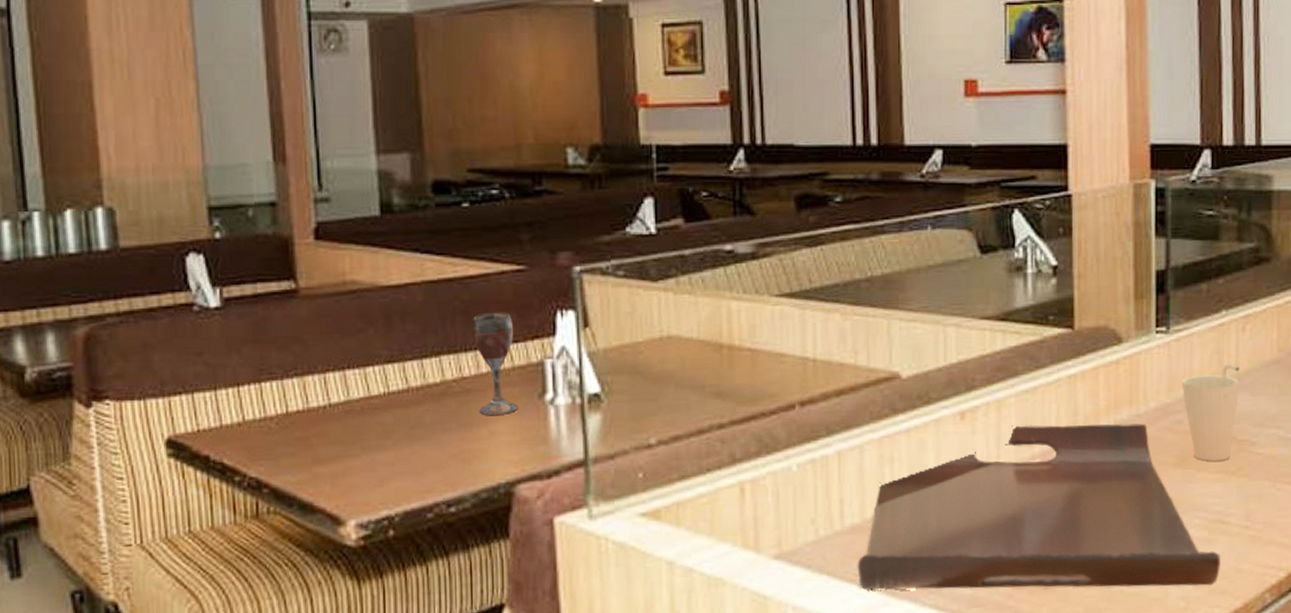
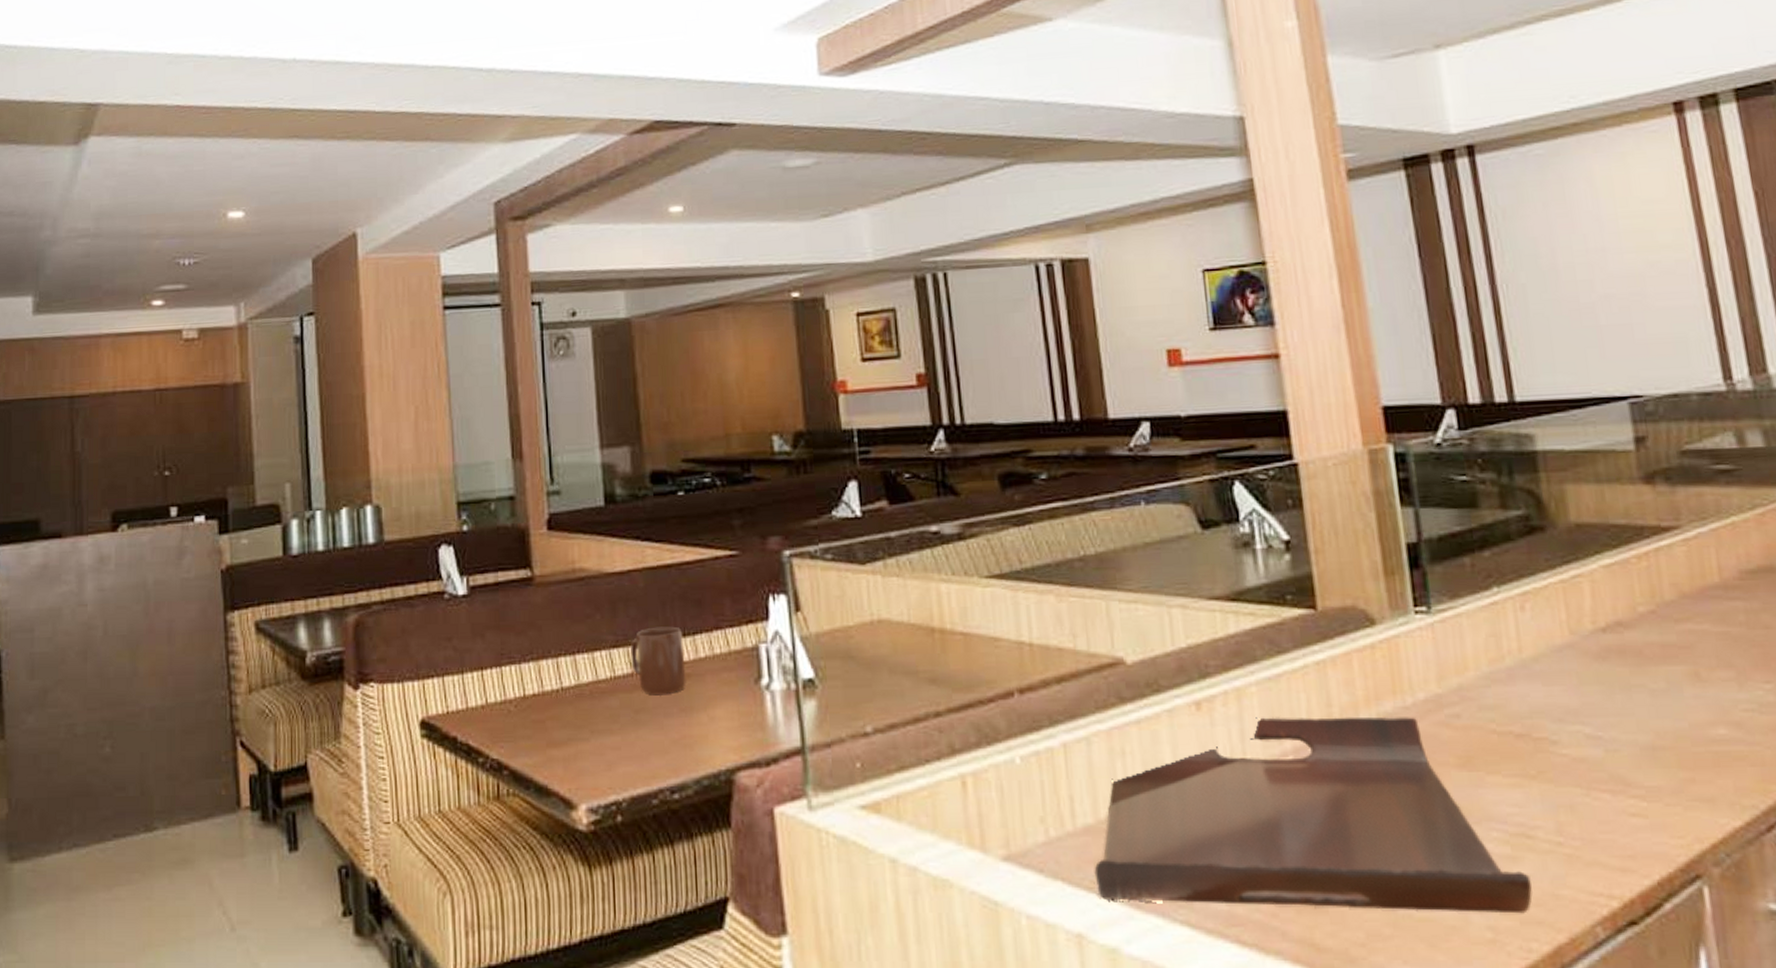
cup: none [407,341,466,410] -> present [630,626,686,694]
cup: present [472,312,519,416] -> none [689,597,736,701]
cup: present [1181,363,1240,461] -> none [1453,647,1528,762]

